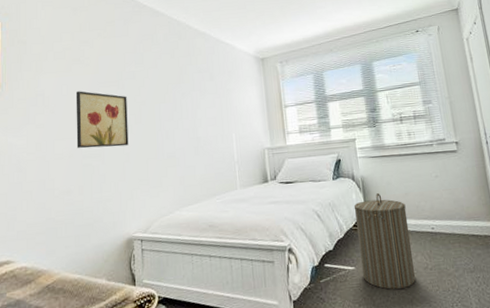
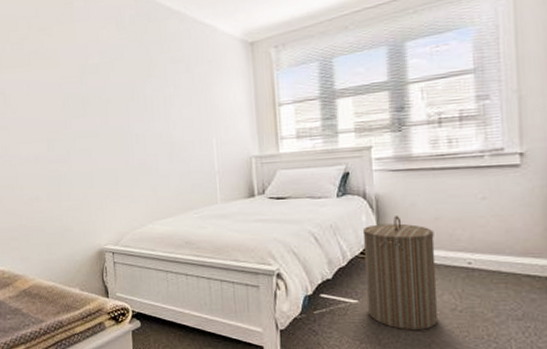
wall art: present [75,91,129,149] -> none [36,88,96,153]

